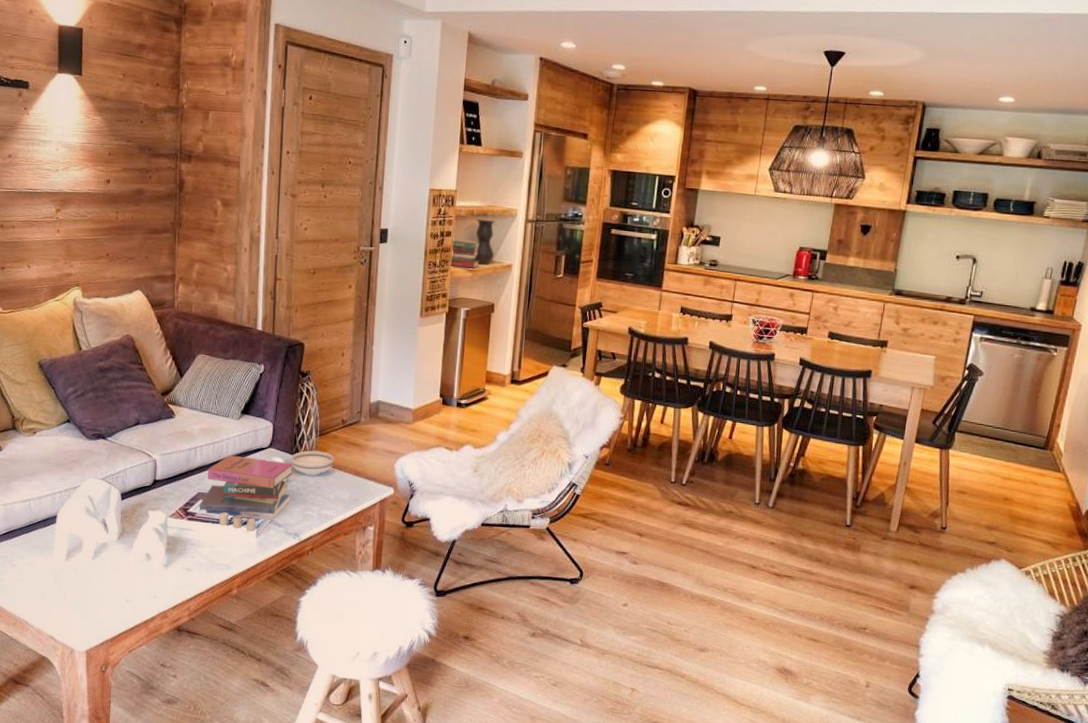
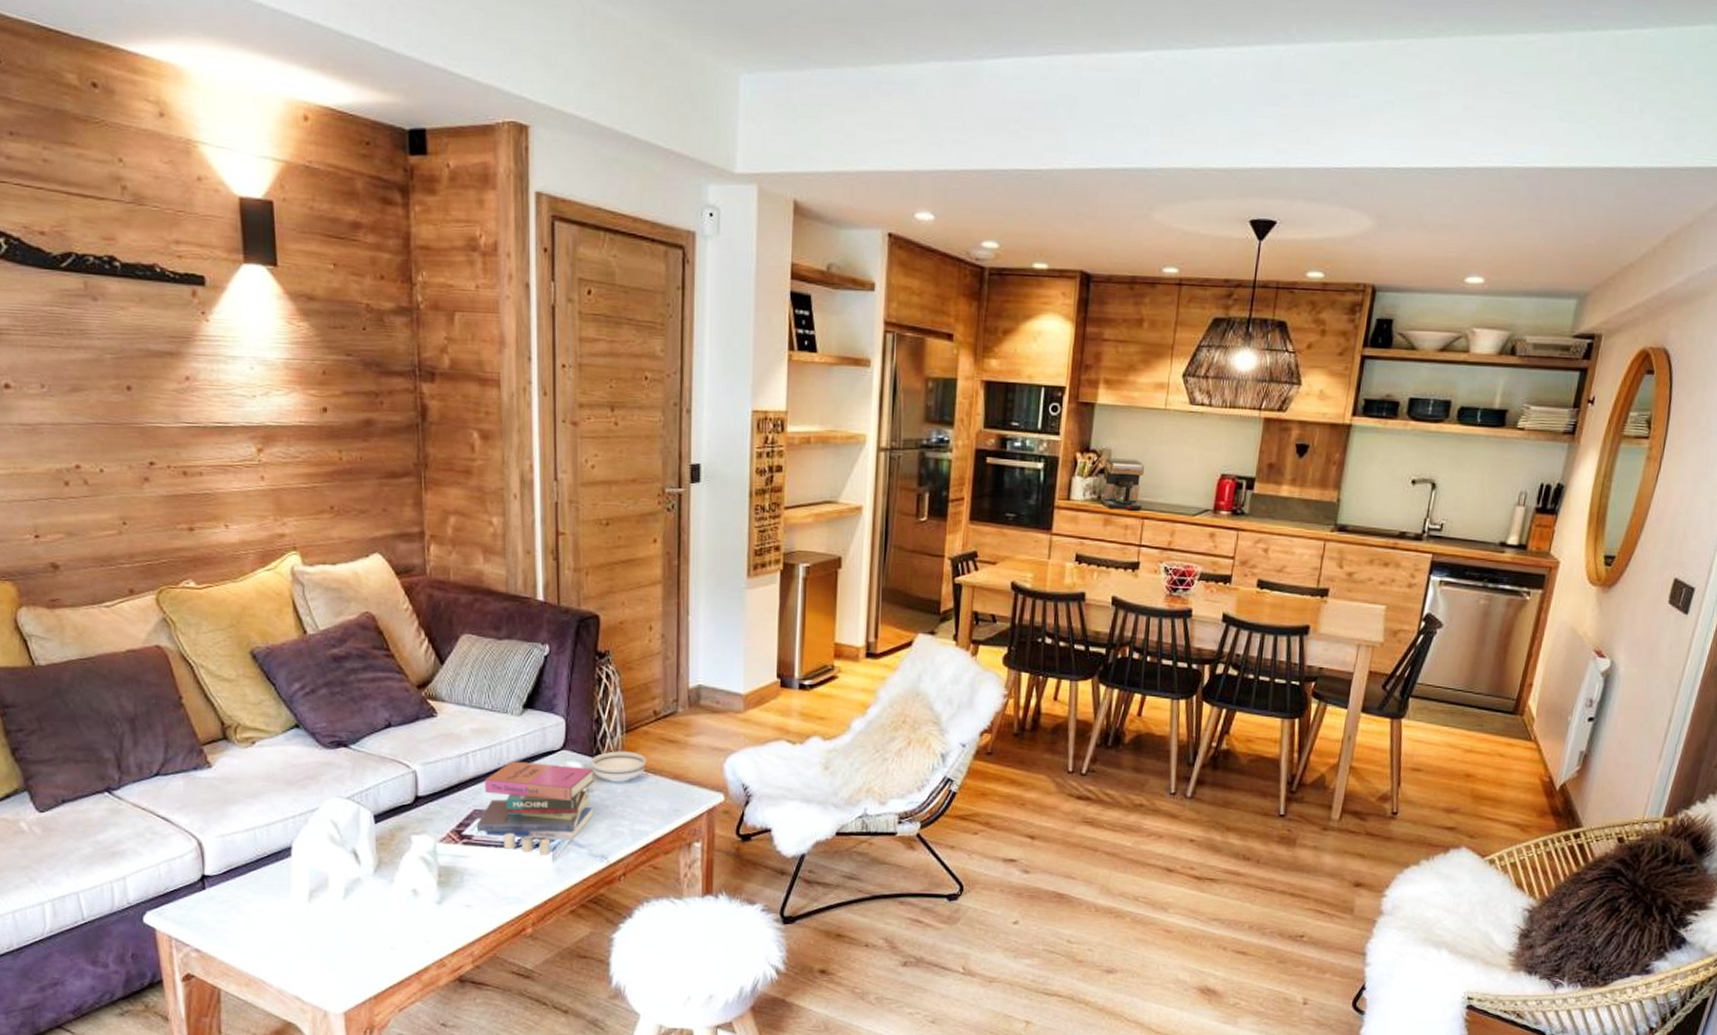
books: present [450,238,479,269] -> none [782,474,820,513]
vase: present [475,219,496,265] -> none [814,448,840,508]
coffee maker: none [701,232,738,274] -> present [1100,458,1145,511]

